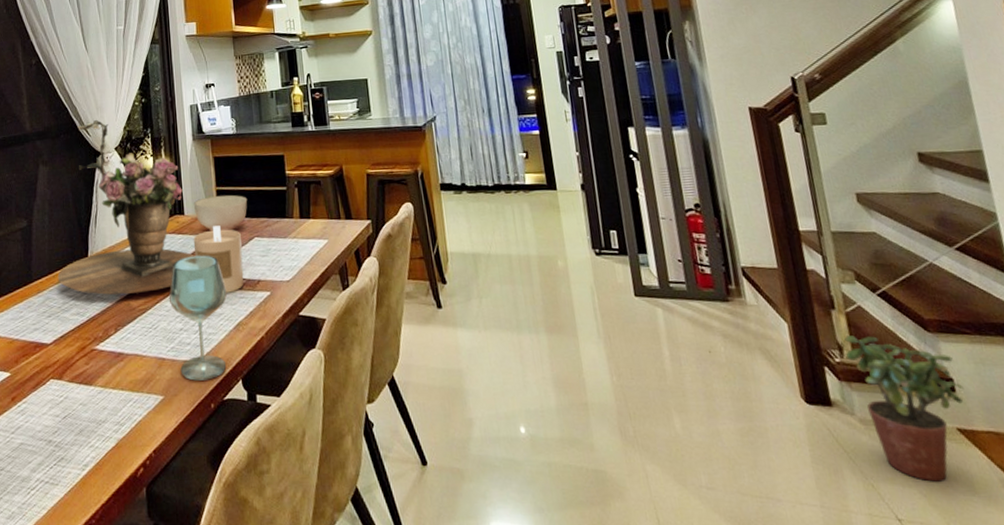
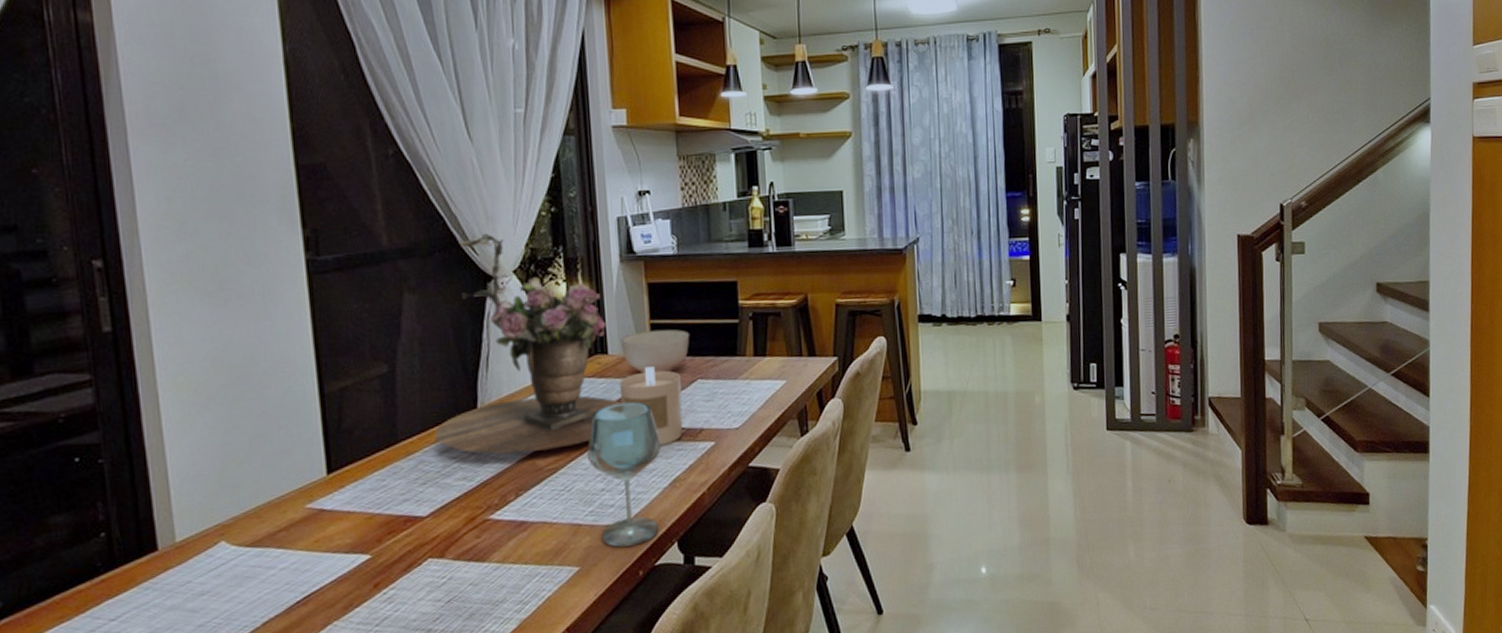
potted plant: present [844,336,964,482] -> none [1287,458,1376,585]

